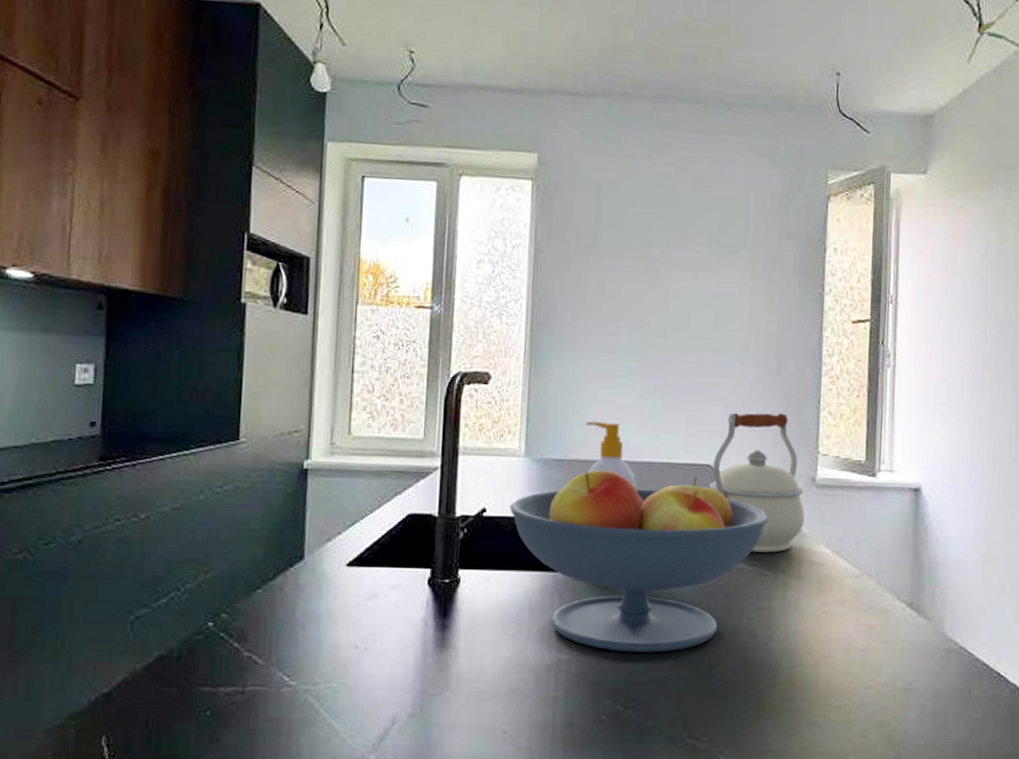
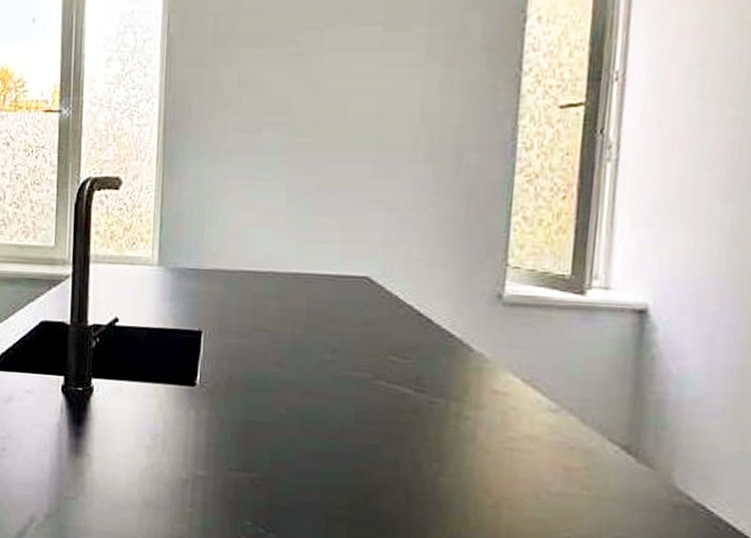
fruit bowl: present [510,469,769,652] -> none [143,280,440,478]
soap bottle: present [586,421,637,490] -> none [225,228,282,304]
kettle: present [709,413,805,553] -> none [367,218,487,378]

